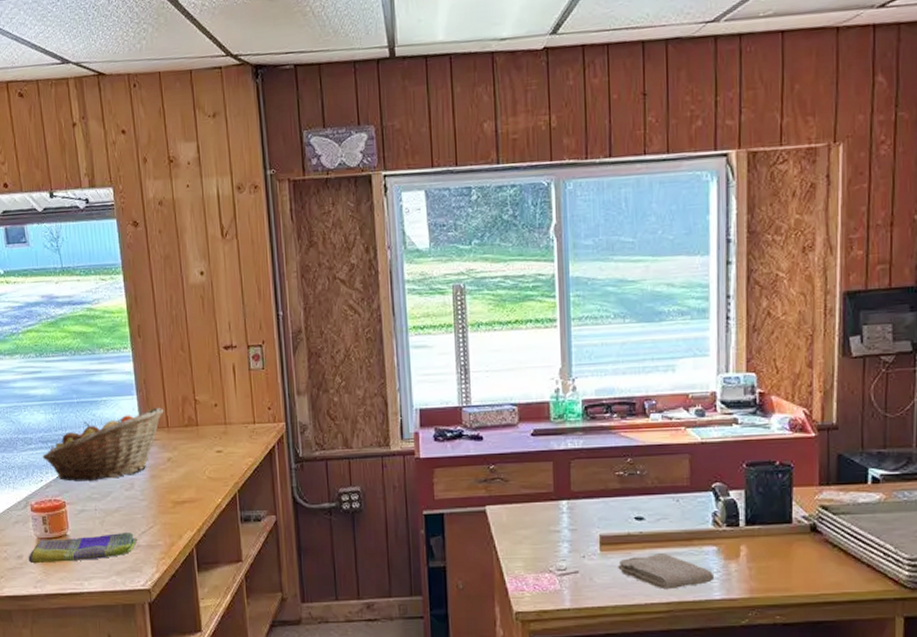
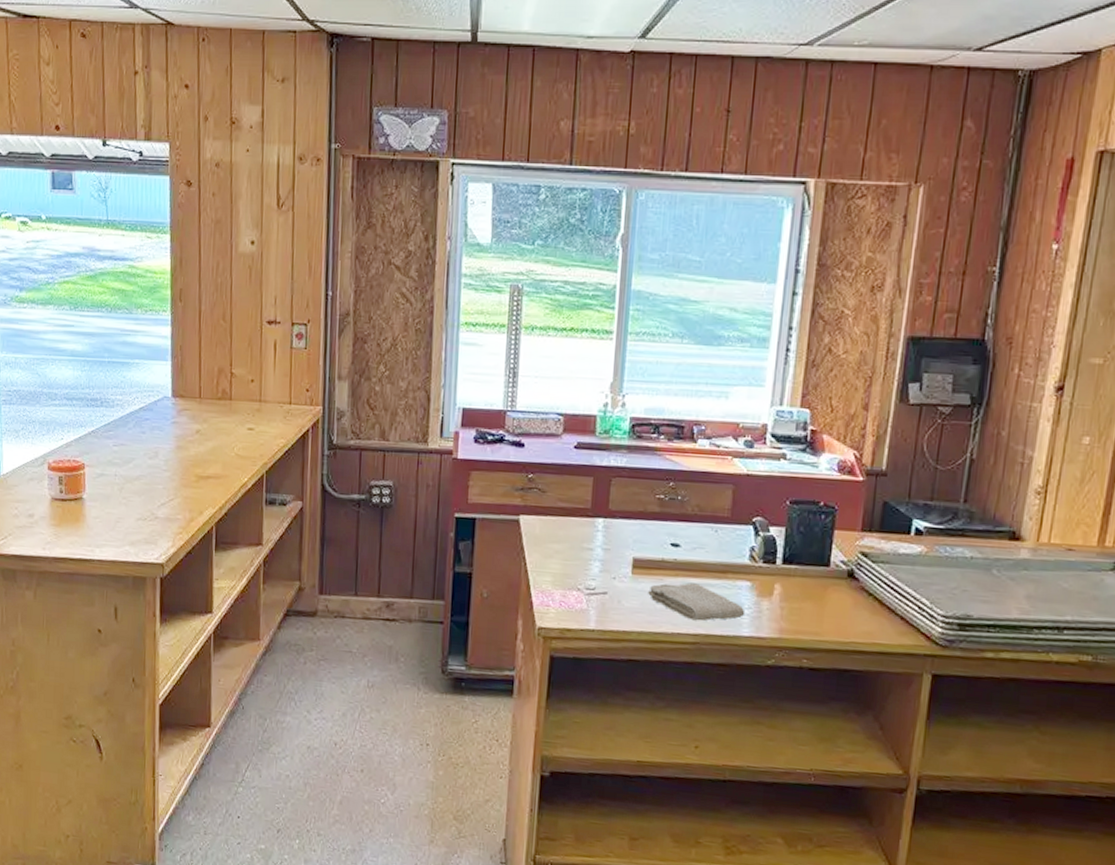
dish towel: present [28,532,138,564] -> none [39,499,156,527]
fruit basket: present [42,407,164,482] -> none [65,375,198,446]

